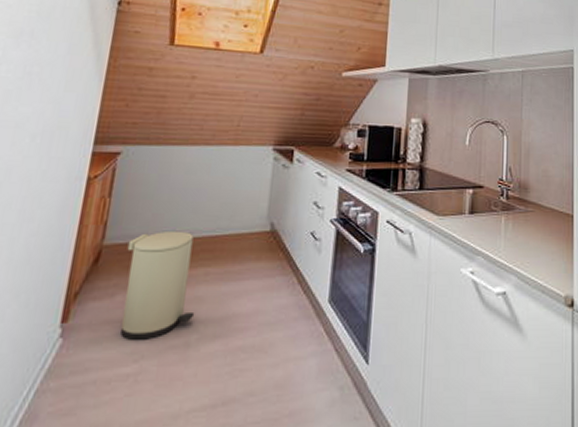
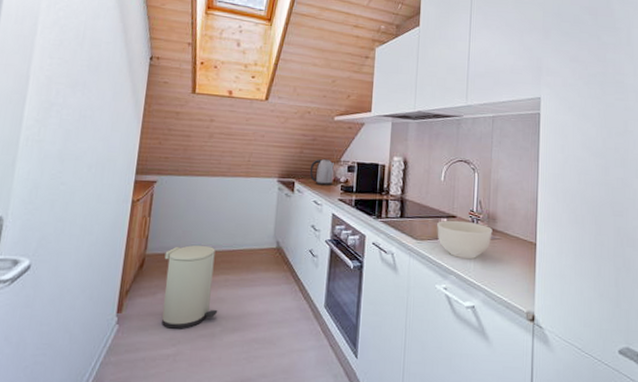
kettle: none [312,121,341,154] -> present [309,158,334,186]
bowl: none [460,191,525,237] -> present [436,220,493,260]

